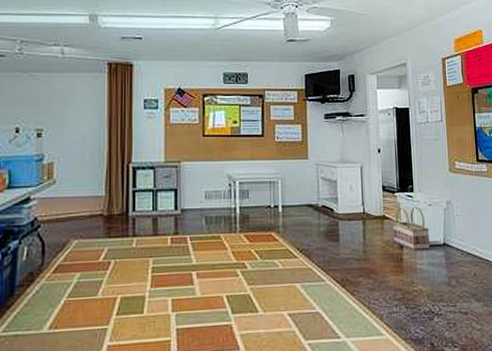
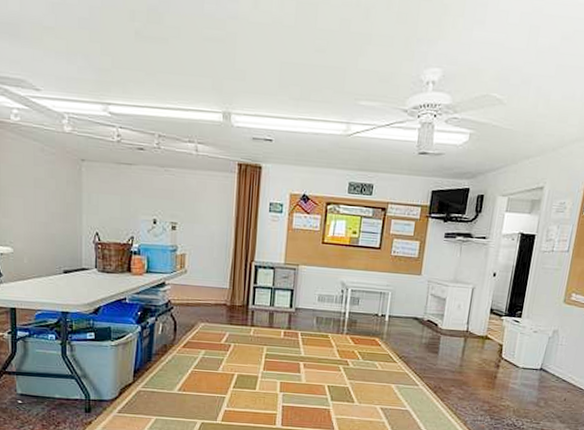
basket: present [392,206,430,250] -> none [491,330,530,372]

